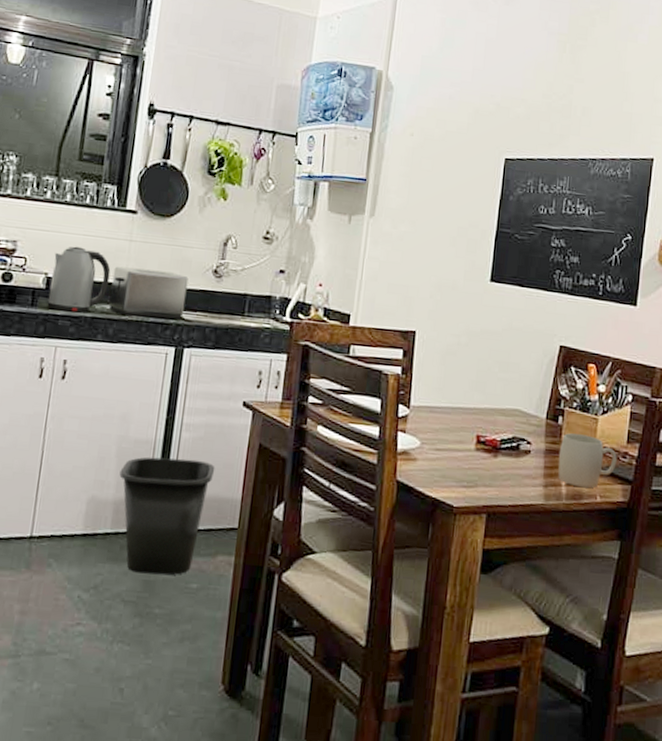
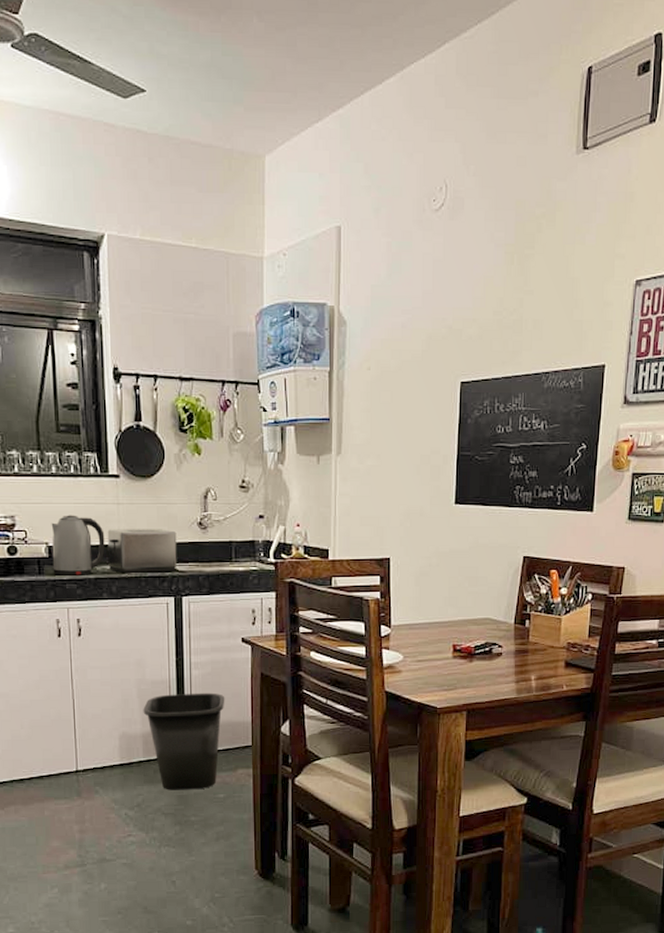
mug: present [558,433,617,488] -> none [527,634,580,680]

